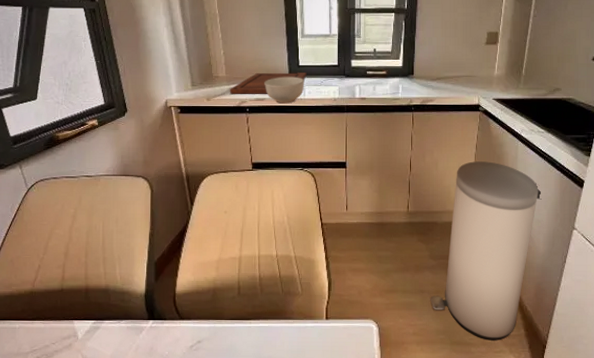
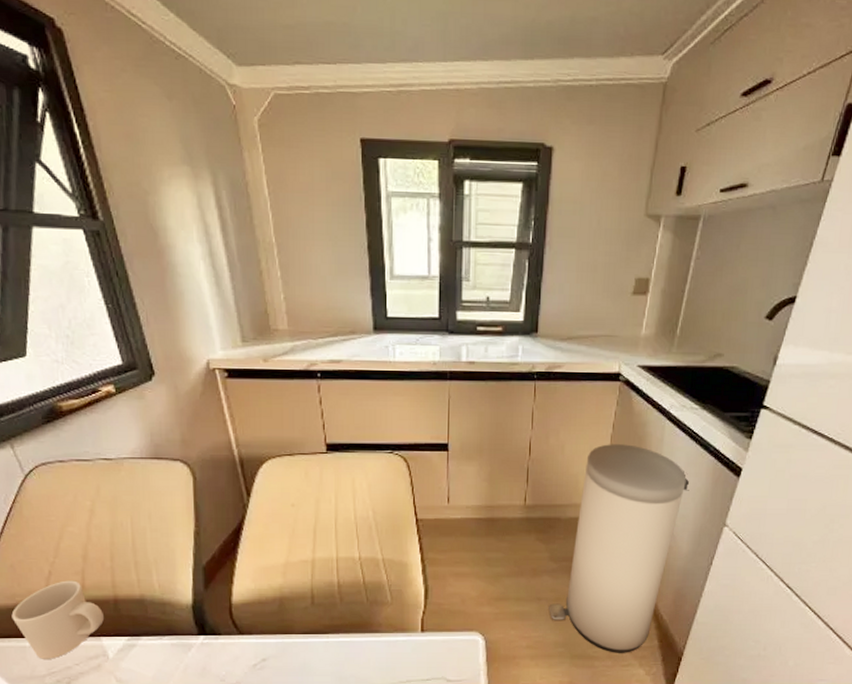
mug: none [7,273,78,339] -> present [11,580,105,659]
cutting board: present [229,72,307,94] -> none [293,325,397,354]
bowl: present [264,77,305,104] -> none [341,331,395,367]

